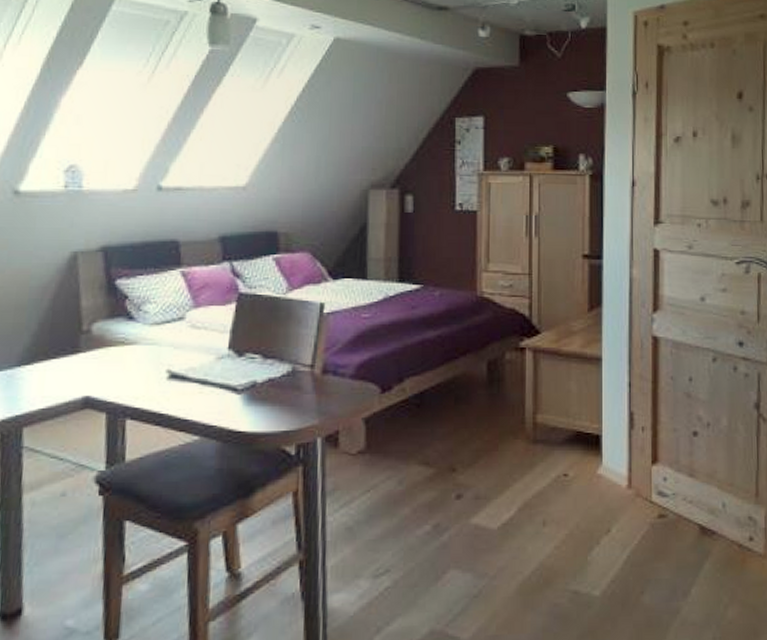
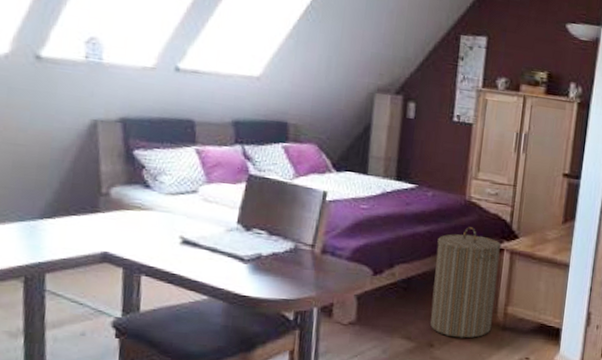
laundry hamper: none [449,326,522,458] -> present [430,227,501,339]

